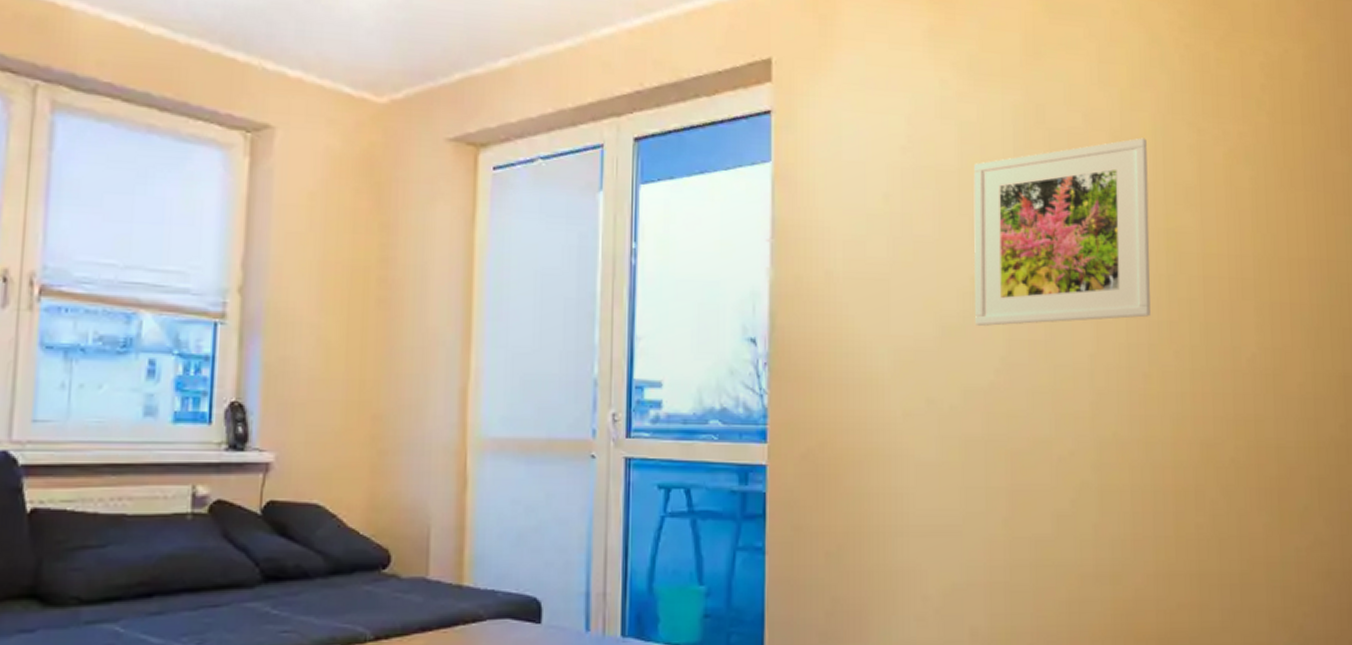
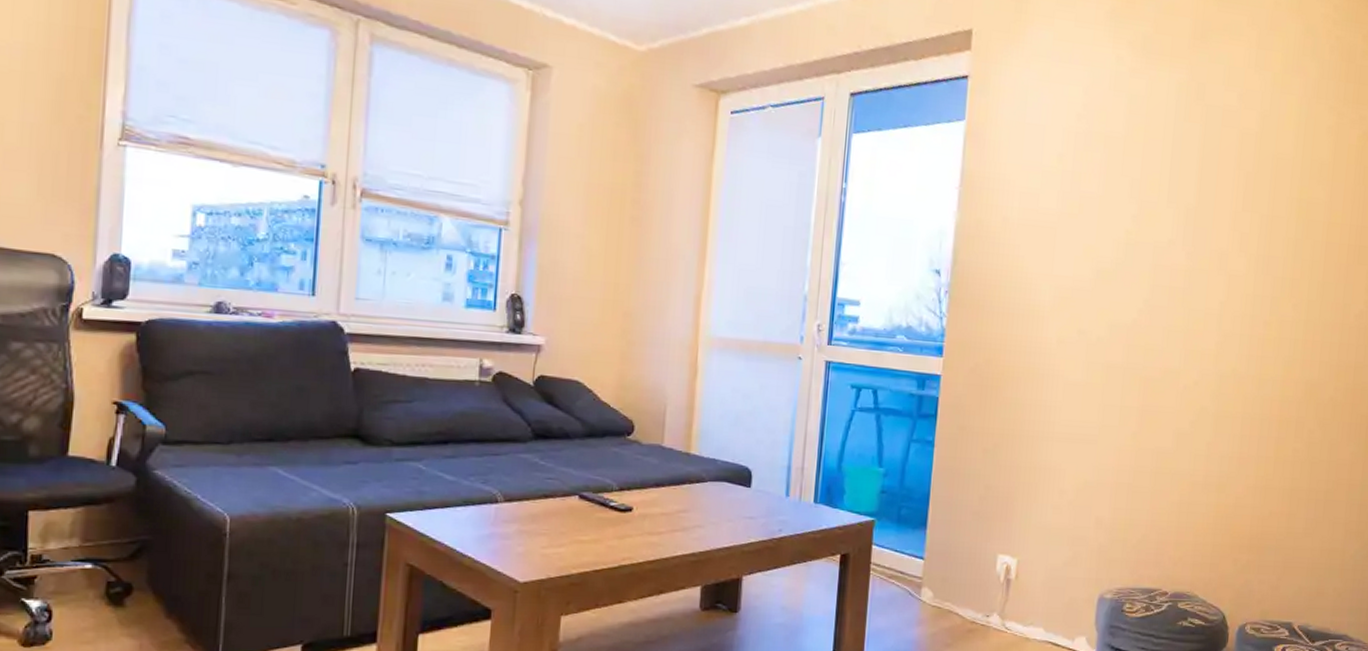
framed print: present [973,137,1151,326] -> none [1126,117,1292,274]

